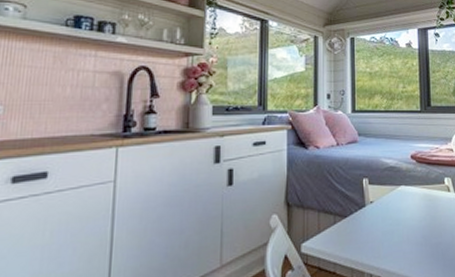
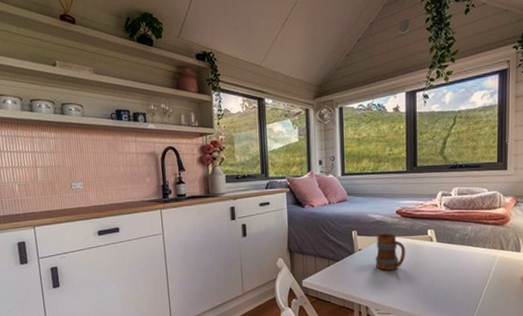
mug: none [389,181,423,228] -> present [375,233,406,270]

